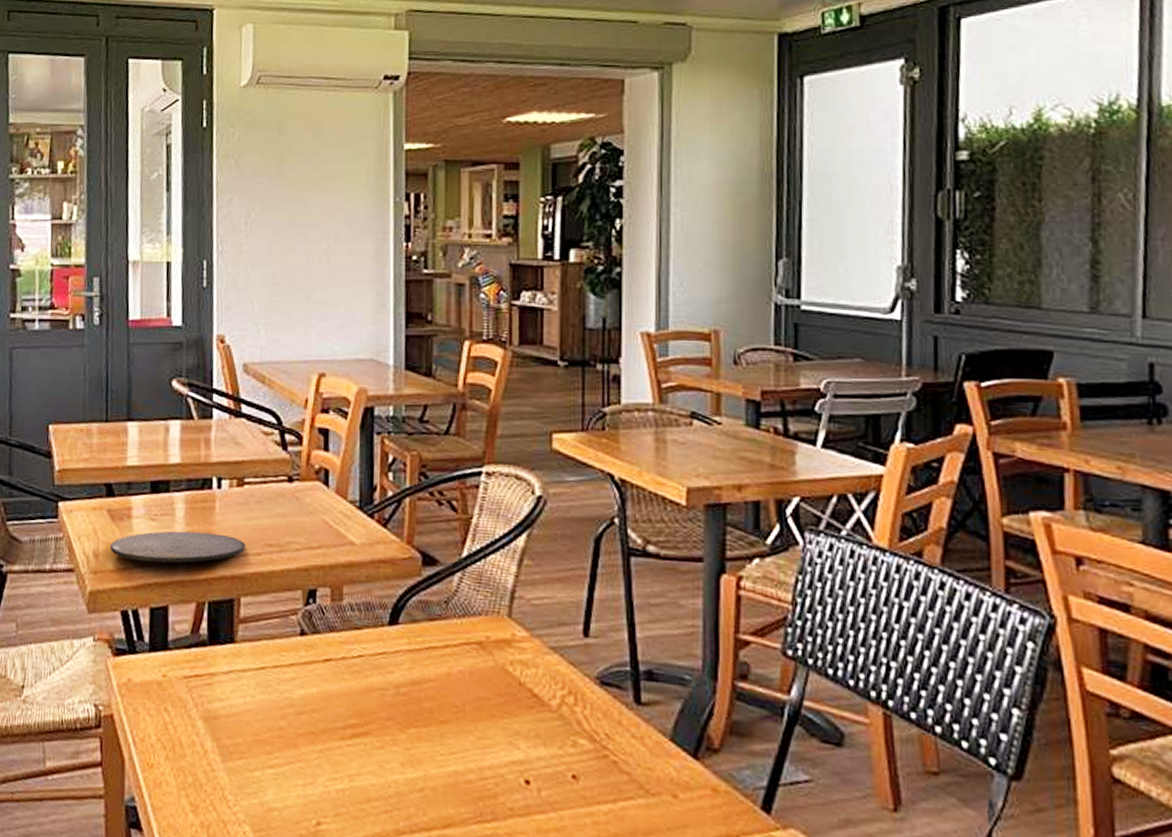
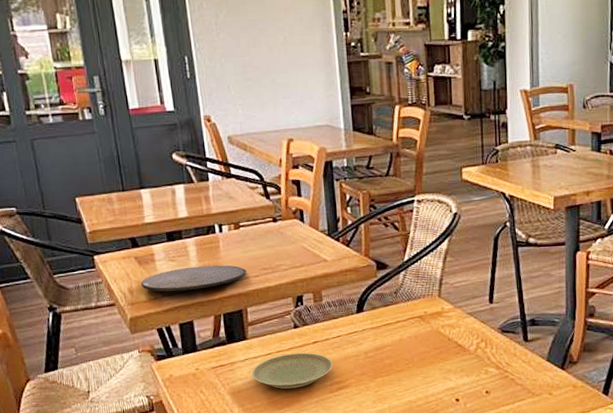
plate: none [235,671,348,725] -> present [251,352,333,389]

